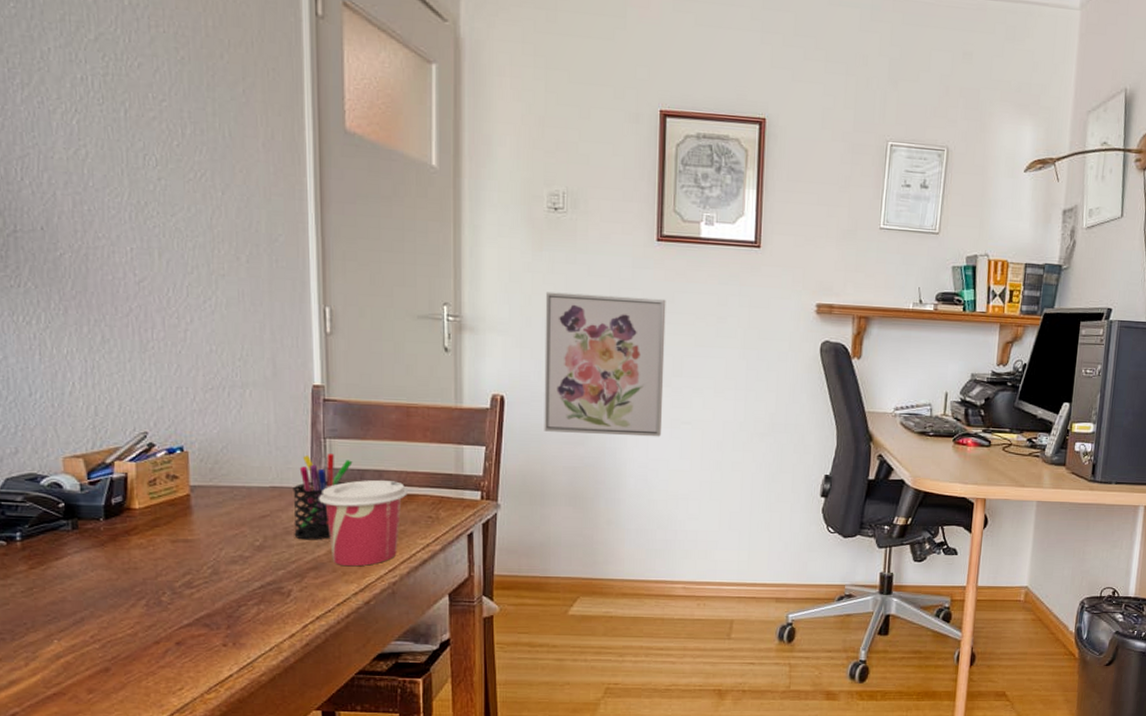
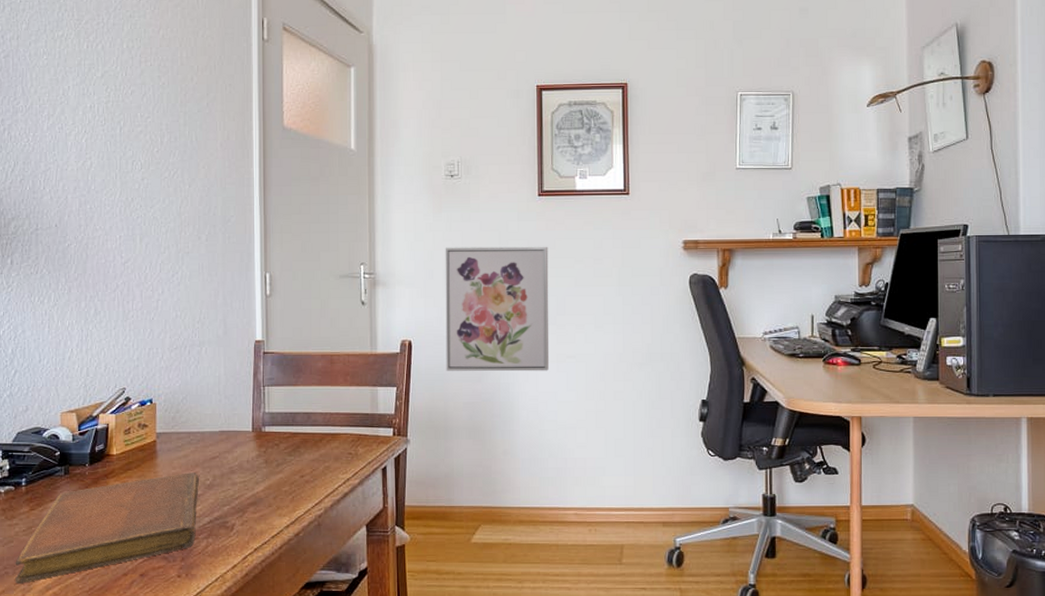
notebook: none [13,532,246,651] -> present [15,472,199,583]
pen holder: present [292,454,353,540] -> none [237,400,286,478]
cup: present [319,480,408,567] -> none [258,422,331,501]

